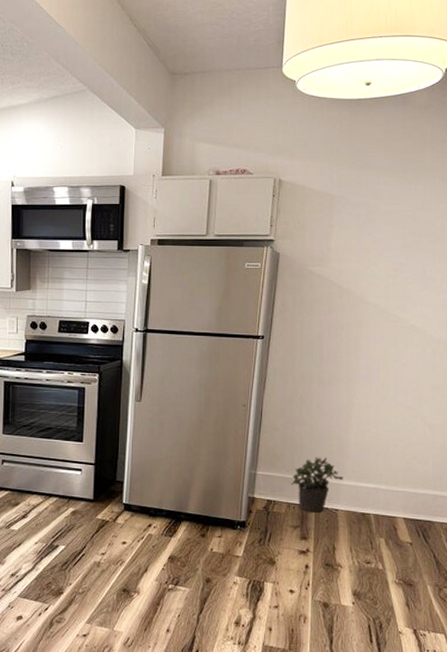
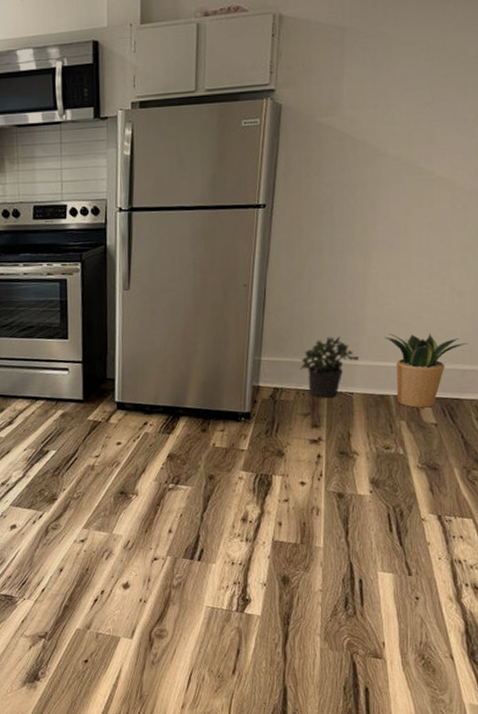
potted plant: none [366,458,438,528] -> present [384,333,468,408]

